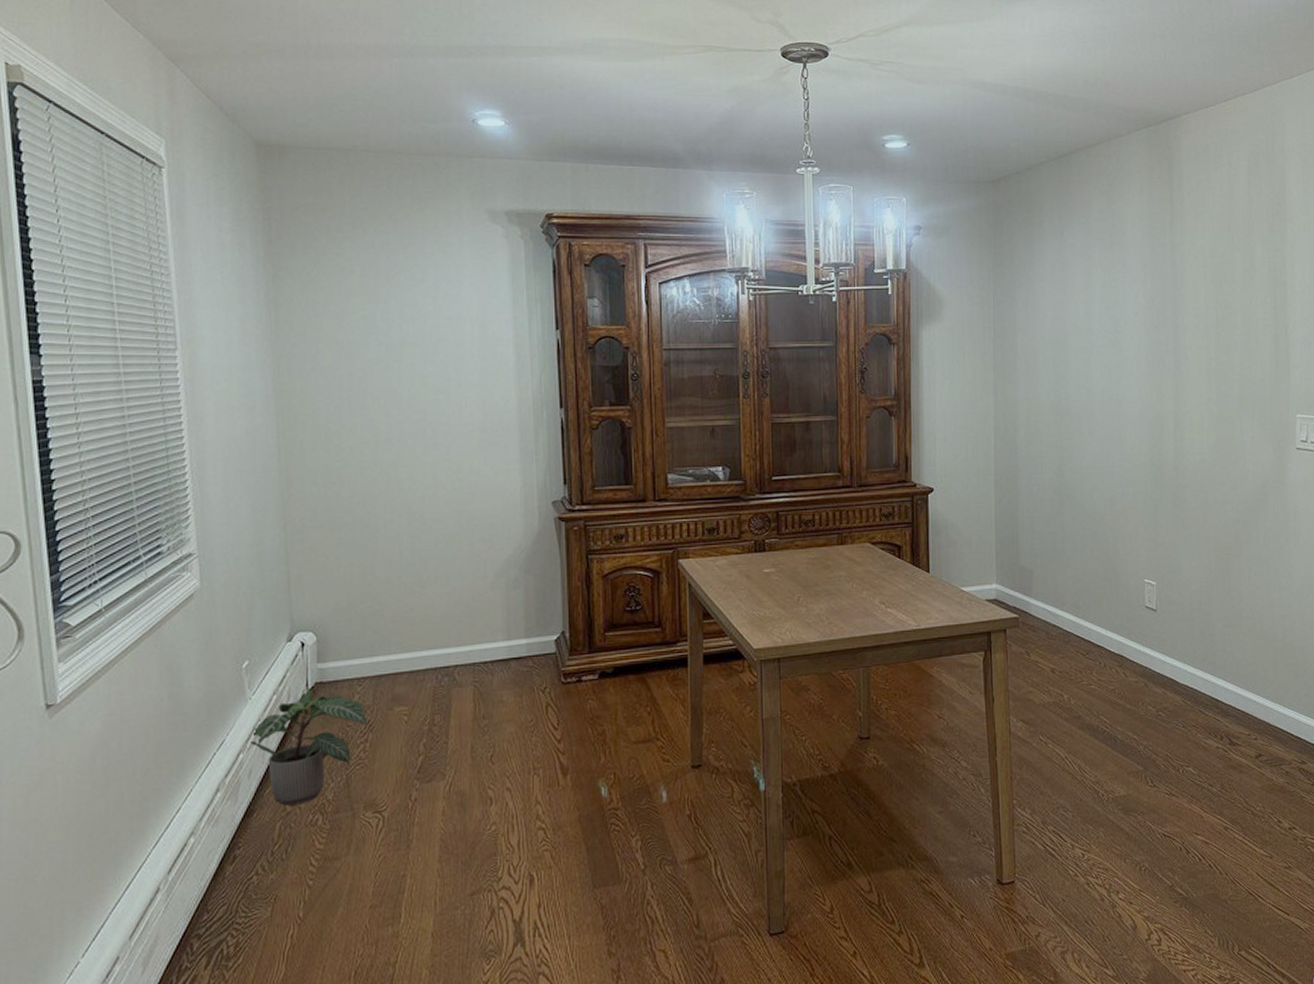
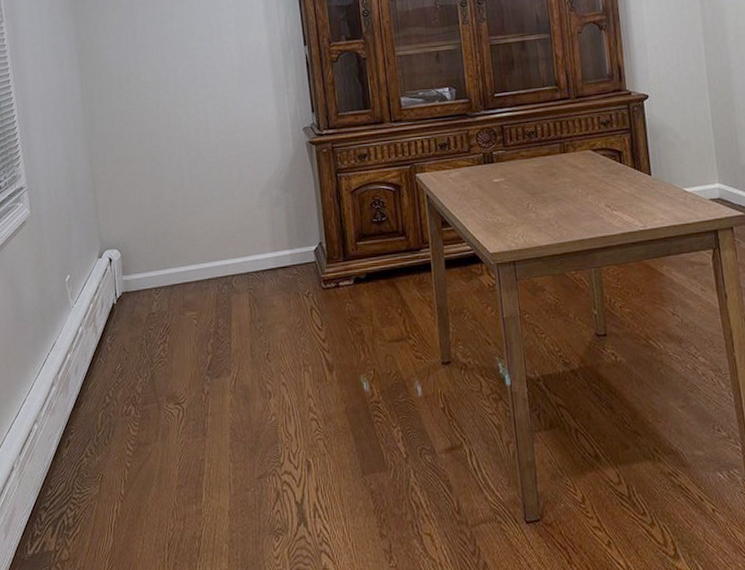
potted plant: present [250,689,367,806] -> none [75,298,164,398]

